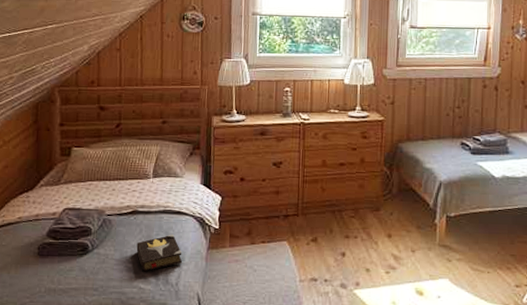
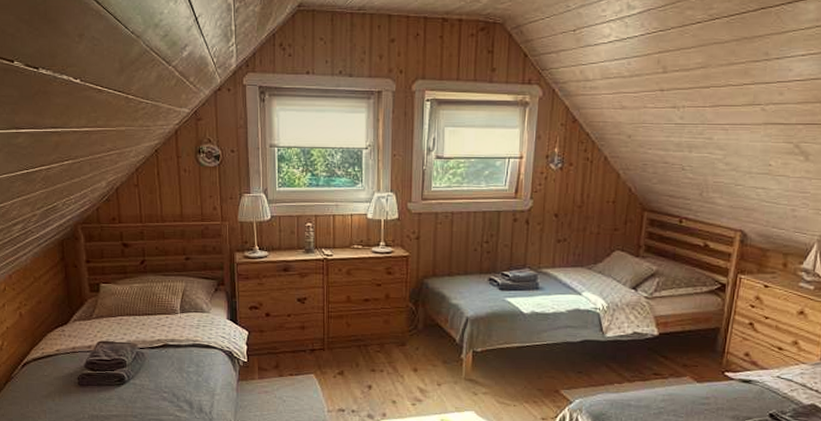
hardback book: present [136,234,182,272] -> none [170,366,214,401]

